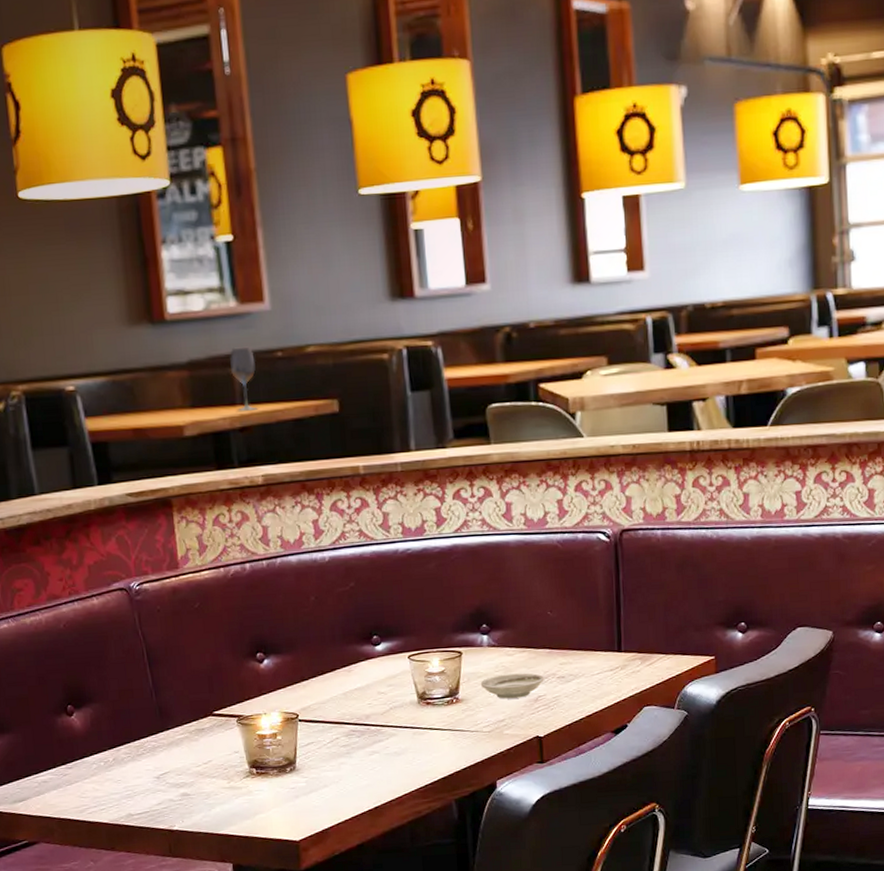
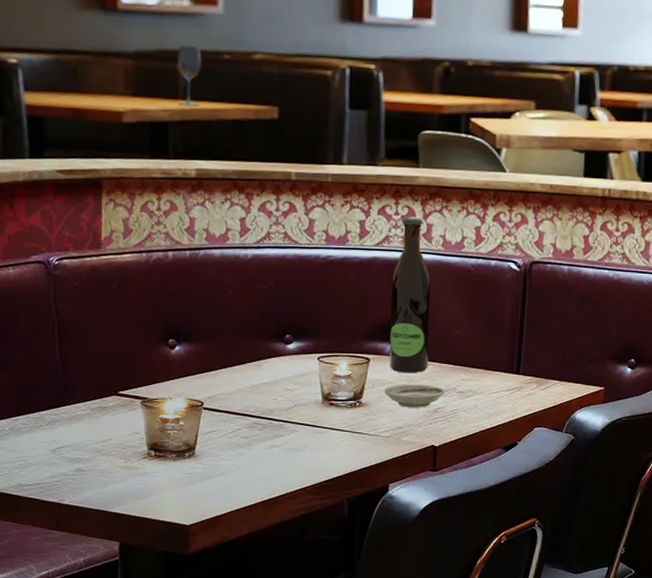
bottle: none [475,497,524,663] -> present [389,217,431,373]

